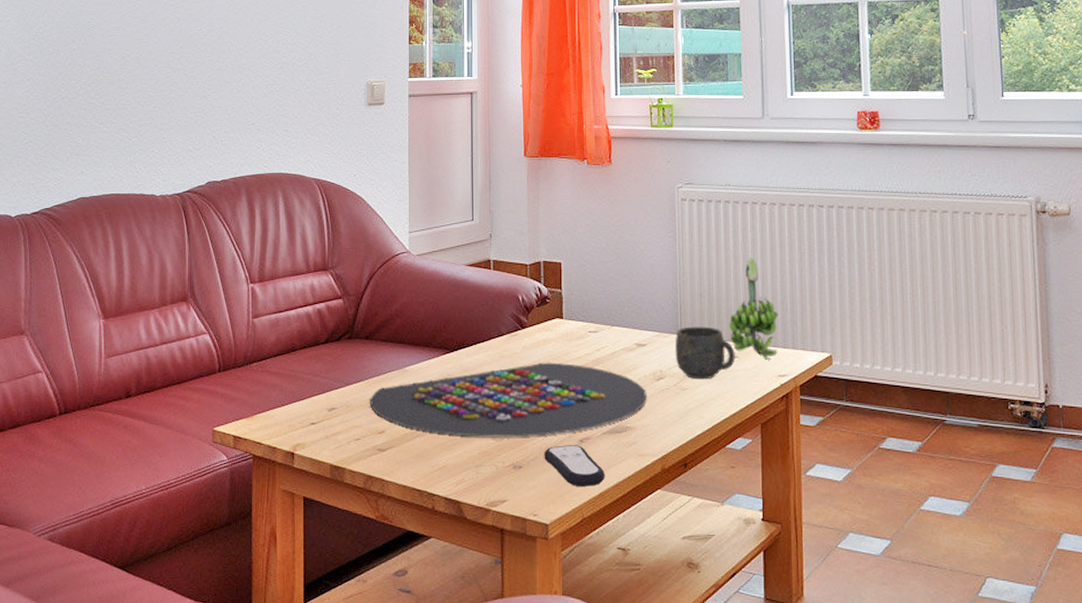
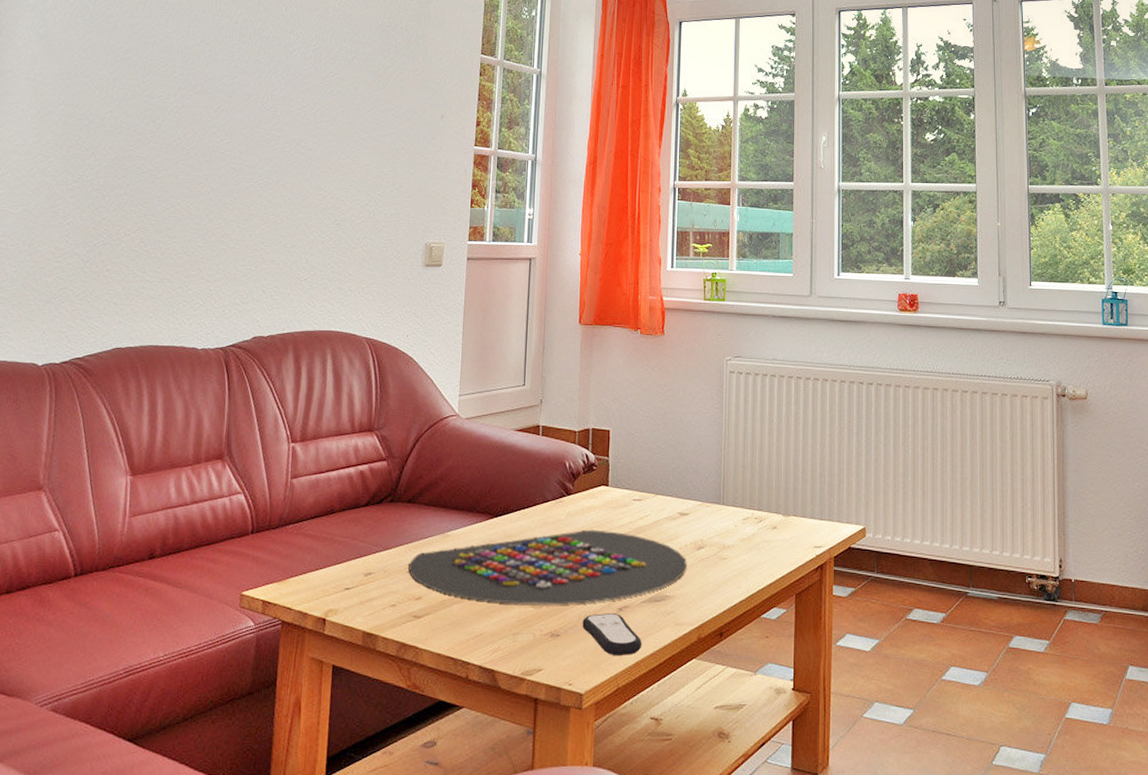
mug: present [675,326,735,380] -> none [716,497,774,550]
banana bunch: present [728,257,779,361] -> none [769,430,817,532]

